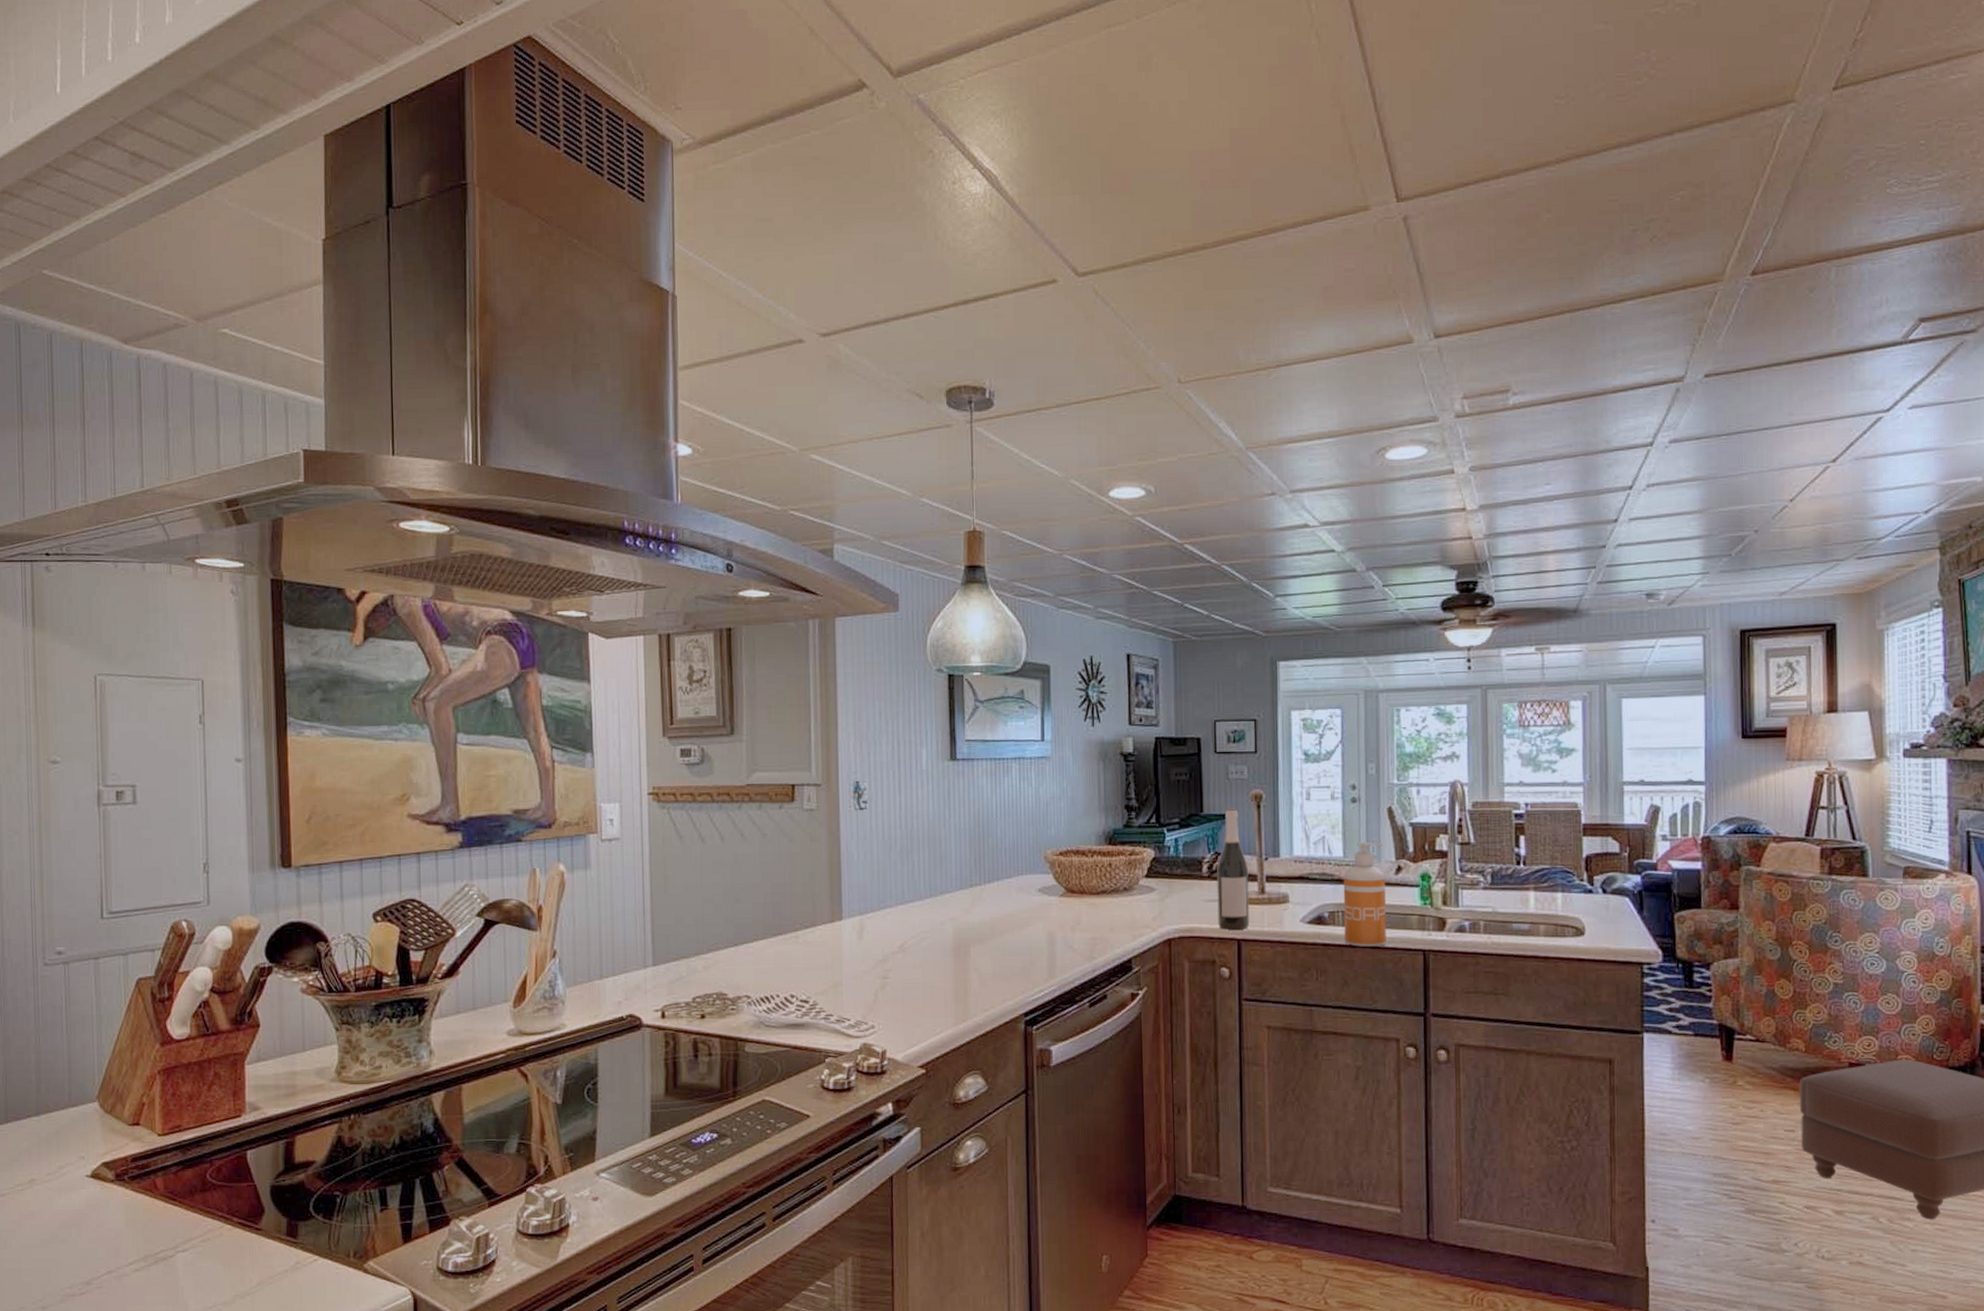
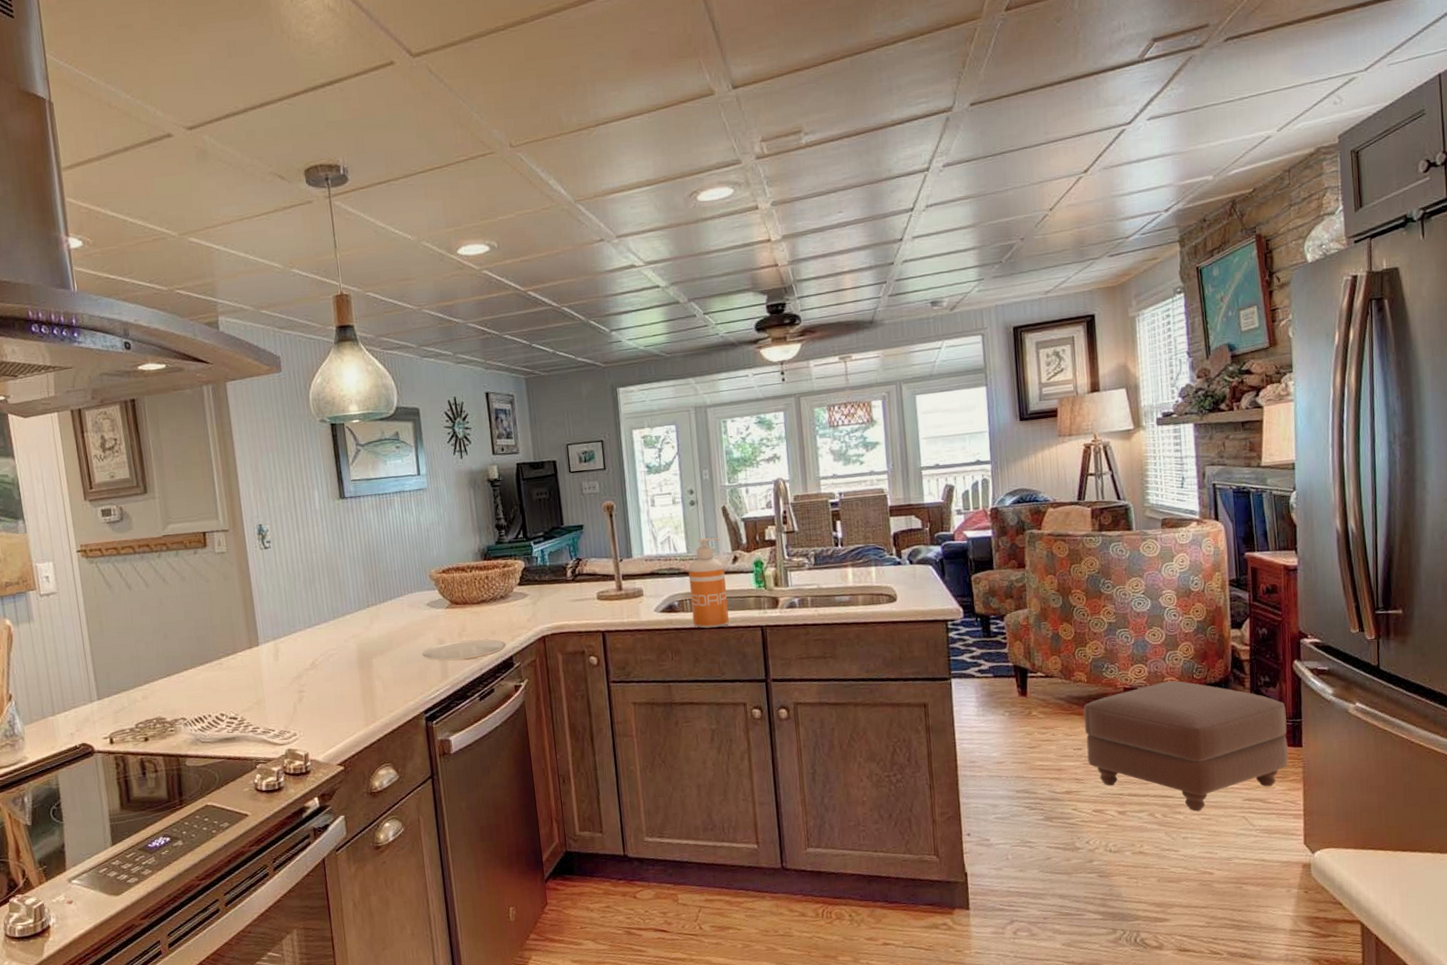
plate: none [1028,935,1126,959] -> present [422,639,507,662]
wine bottle: present [1217,808,1250,930] -> none [579,519,611,624]

